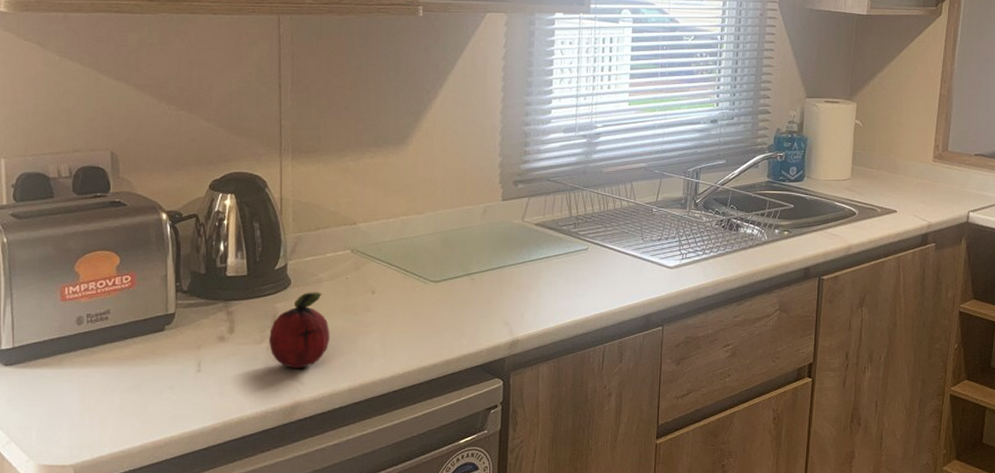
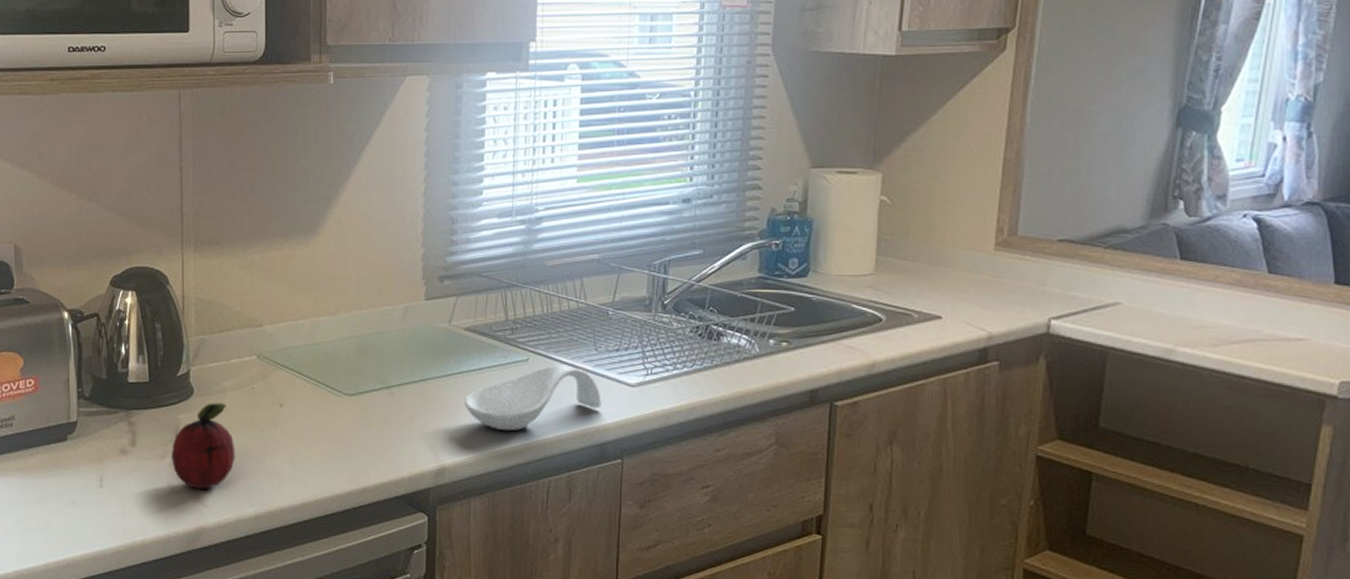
spoon rest: none [535,252,647,307] -> present [465,364,602,431]

